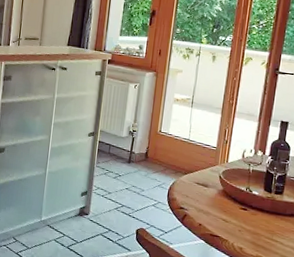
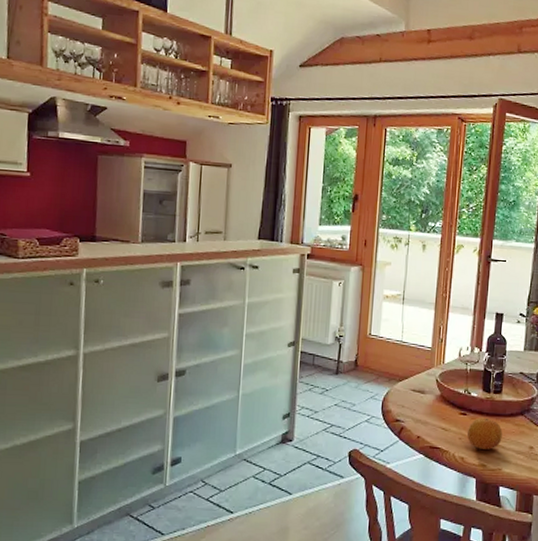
fruit: none [246,213,282,244] -> present [467,417,502,450]

